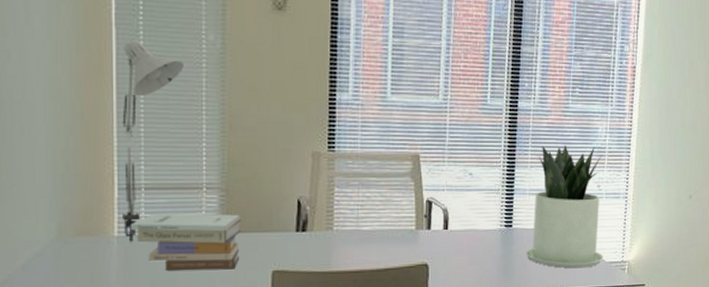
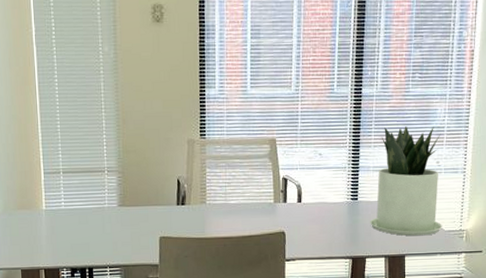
desk lamp: present [121,40,184,243] -> none [42,55,87,215]
books: present [129,213,241,271] -> none [53,191,135,236]

